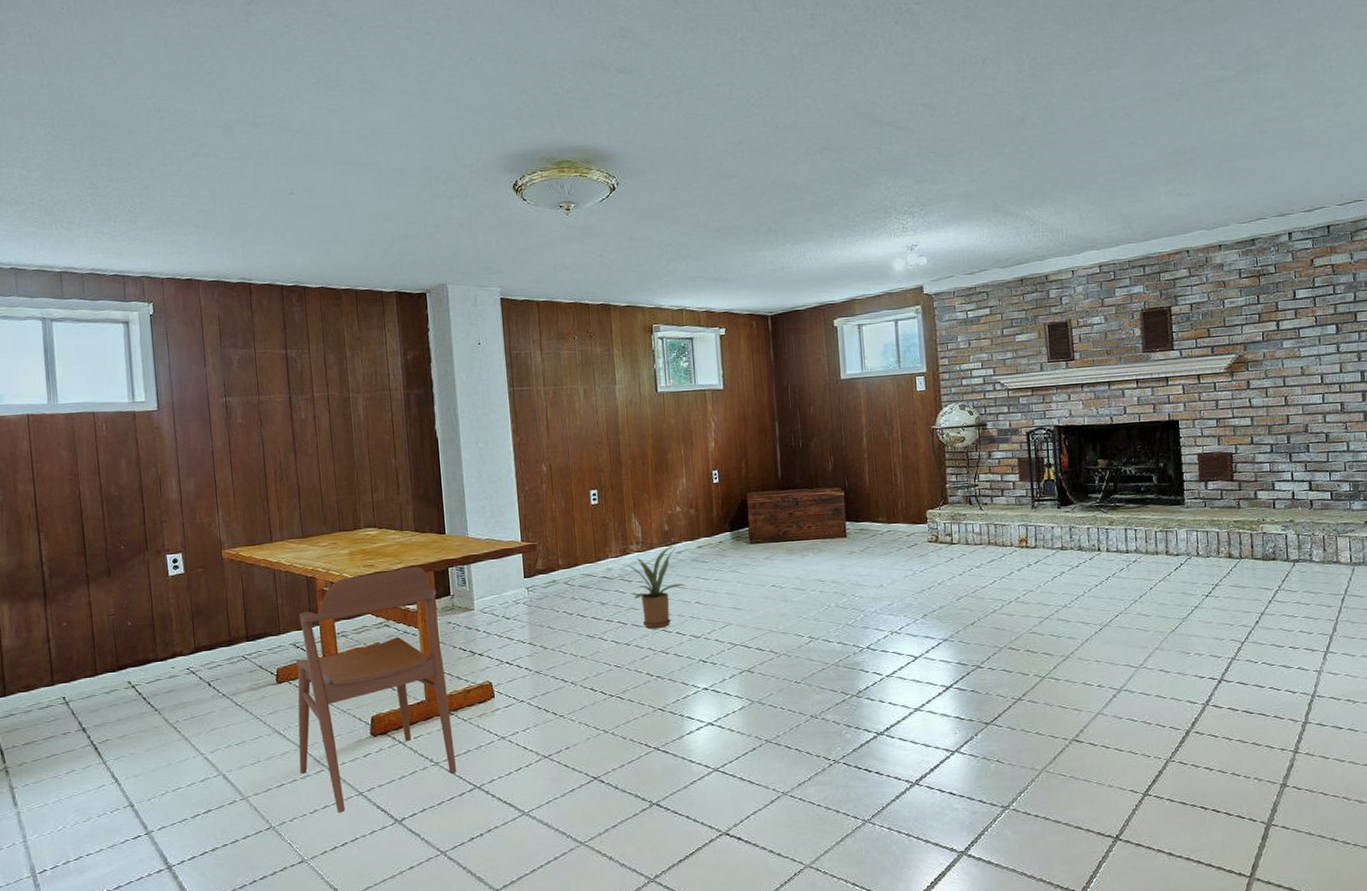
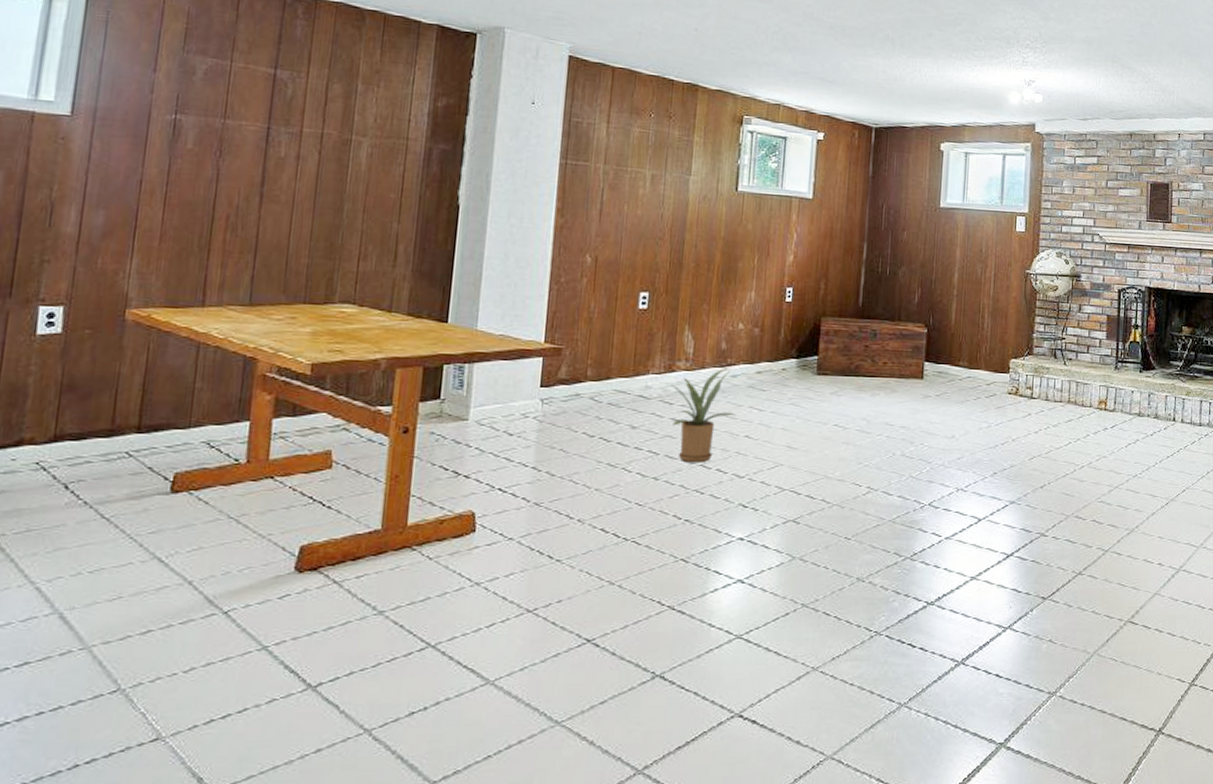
chair: present [295,566,457,812] -> none [179,358,423,672]

